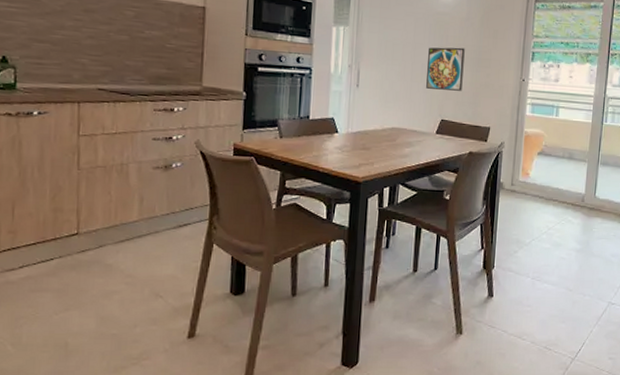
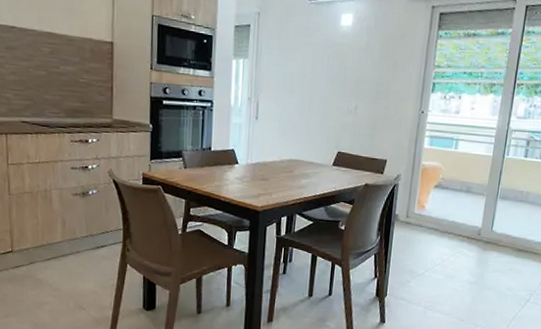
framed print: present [426,47,465,91] -> none [323,78,363,123]

